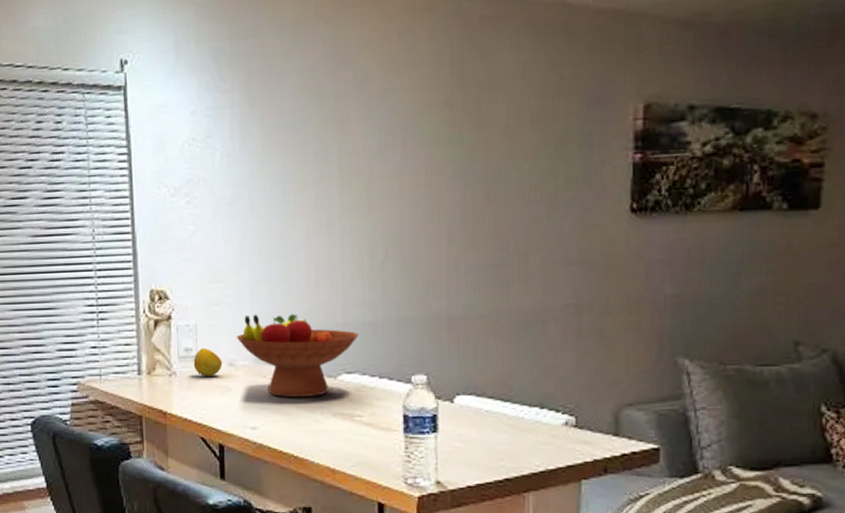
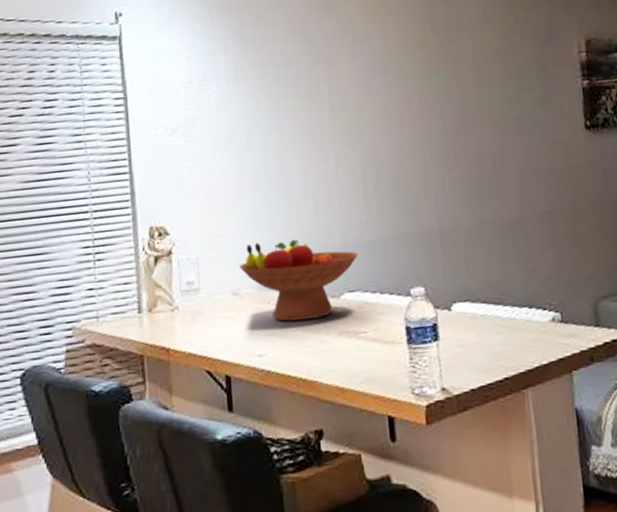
fruit: present [193,347,223,376] -> none [196,279,226,308]

